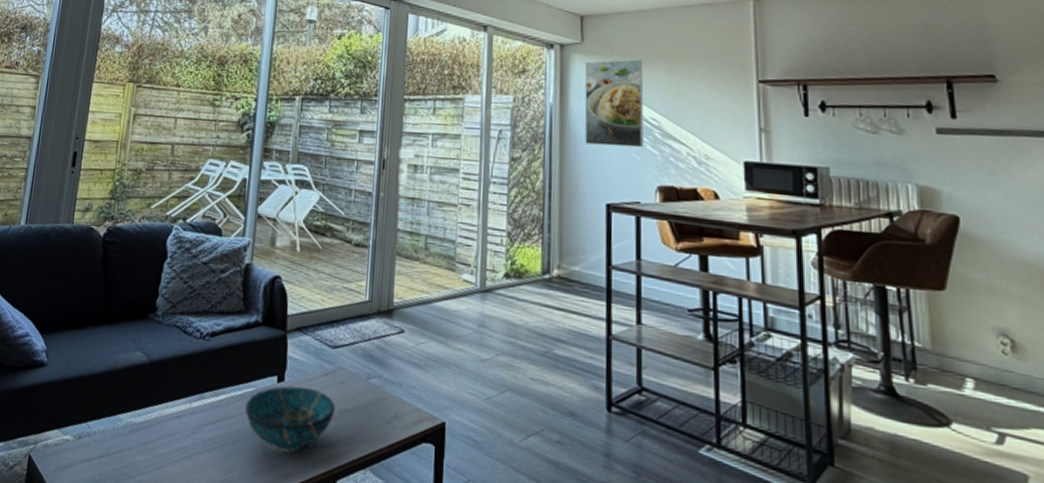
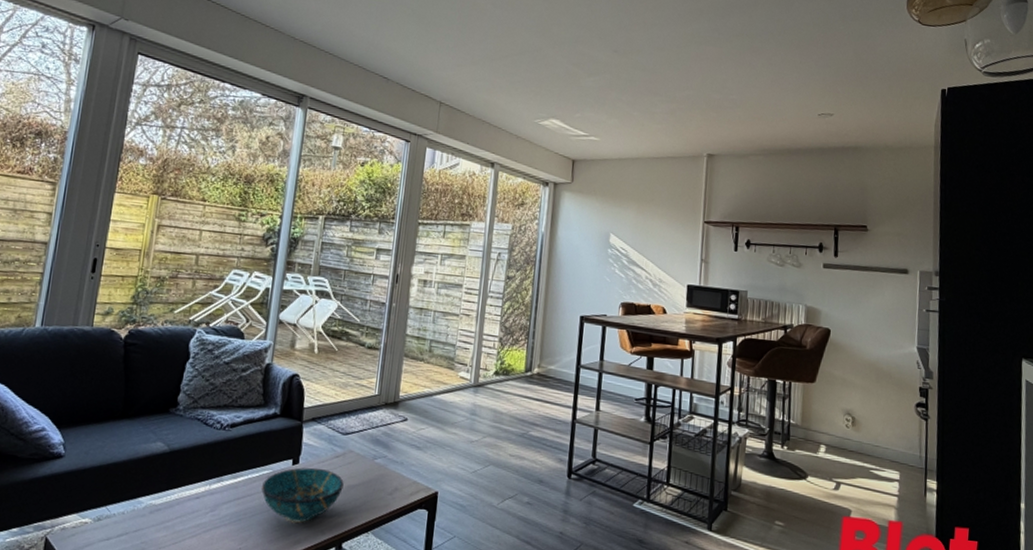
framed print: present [584,59,644,148] -> none [568,198,619,272]

